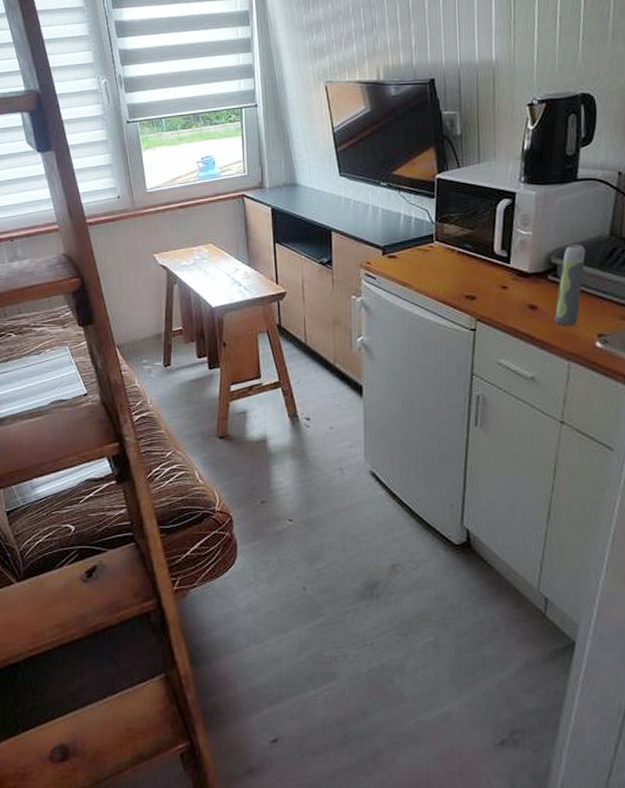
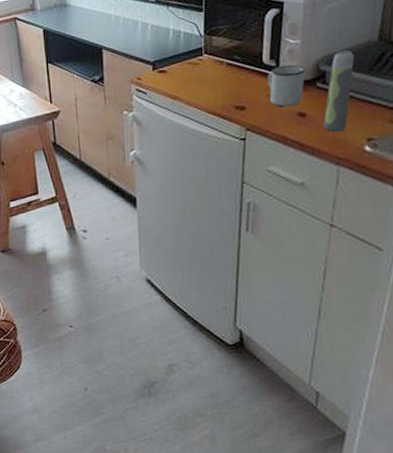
mug: none [499,255,537,299] -> present [268,64,306,107]

